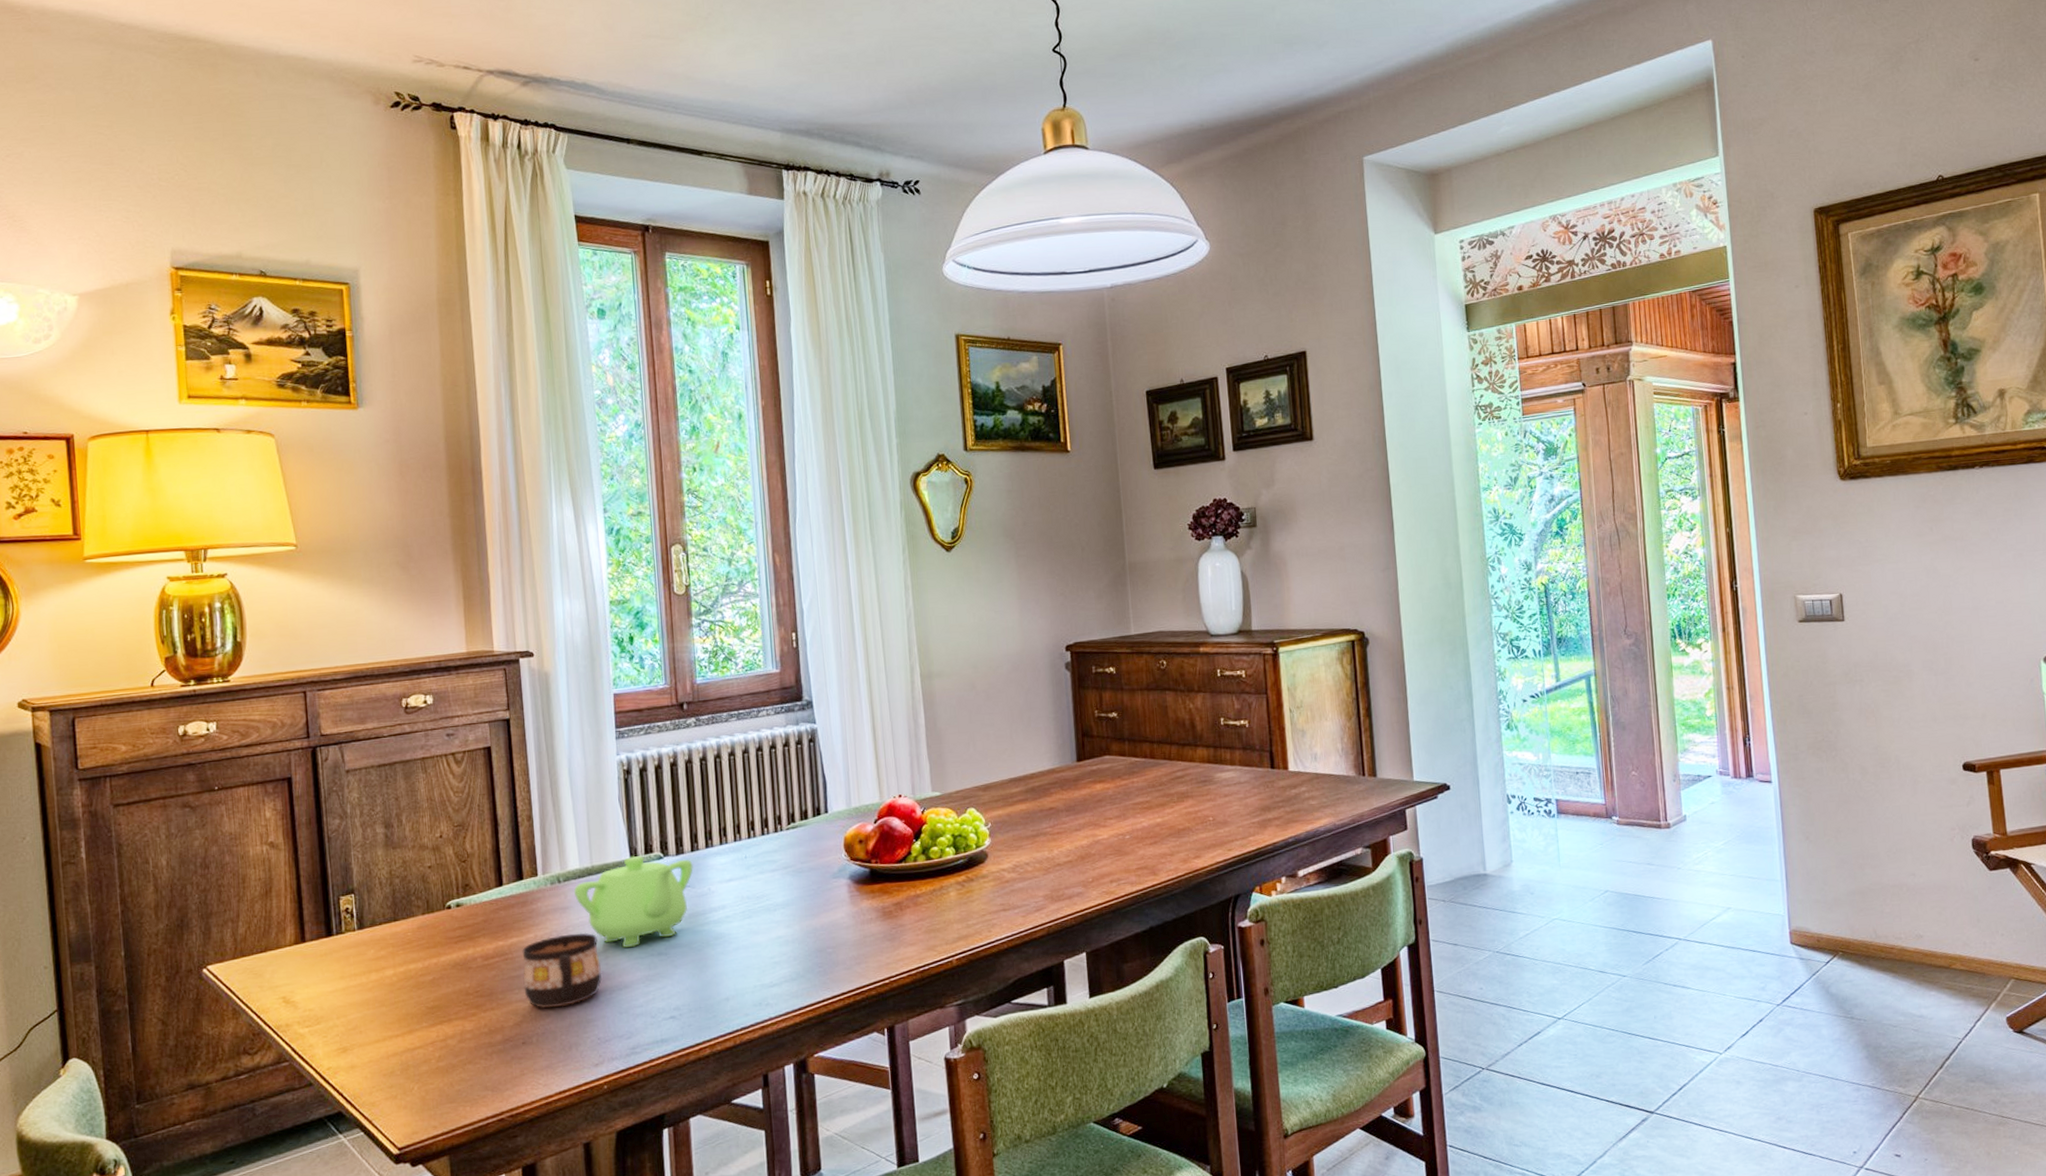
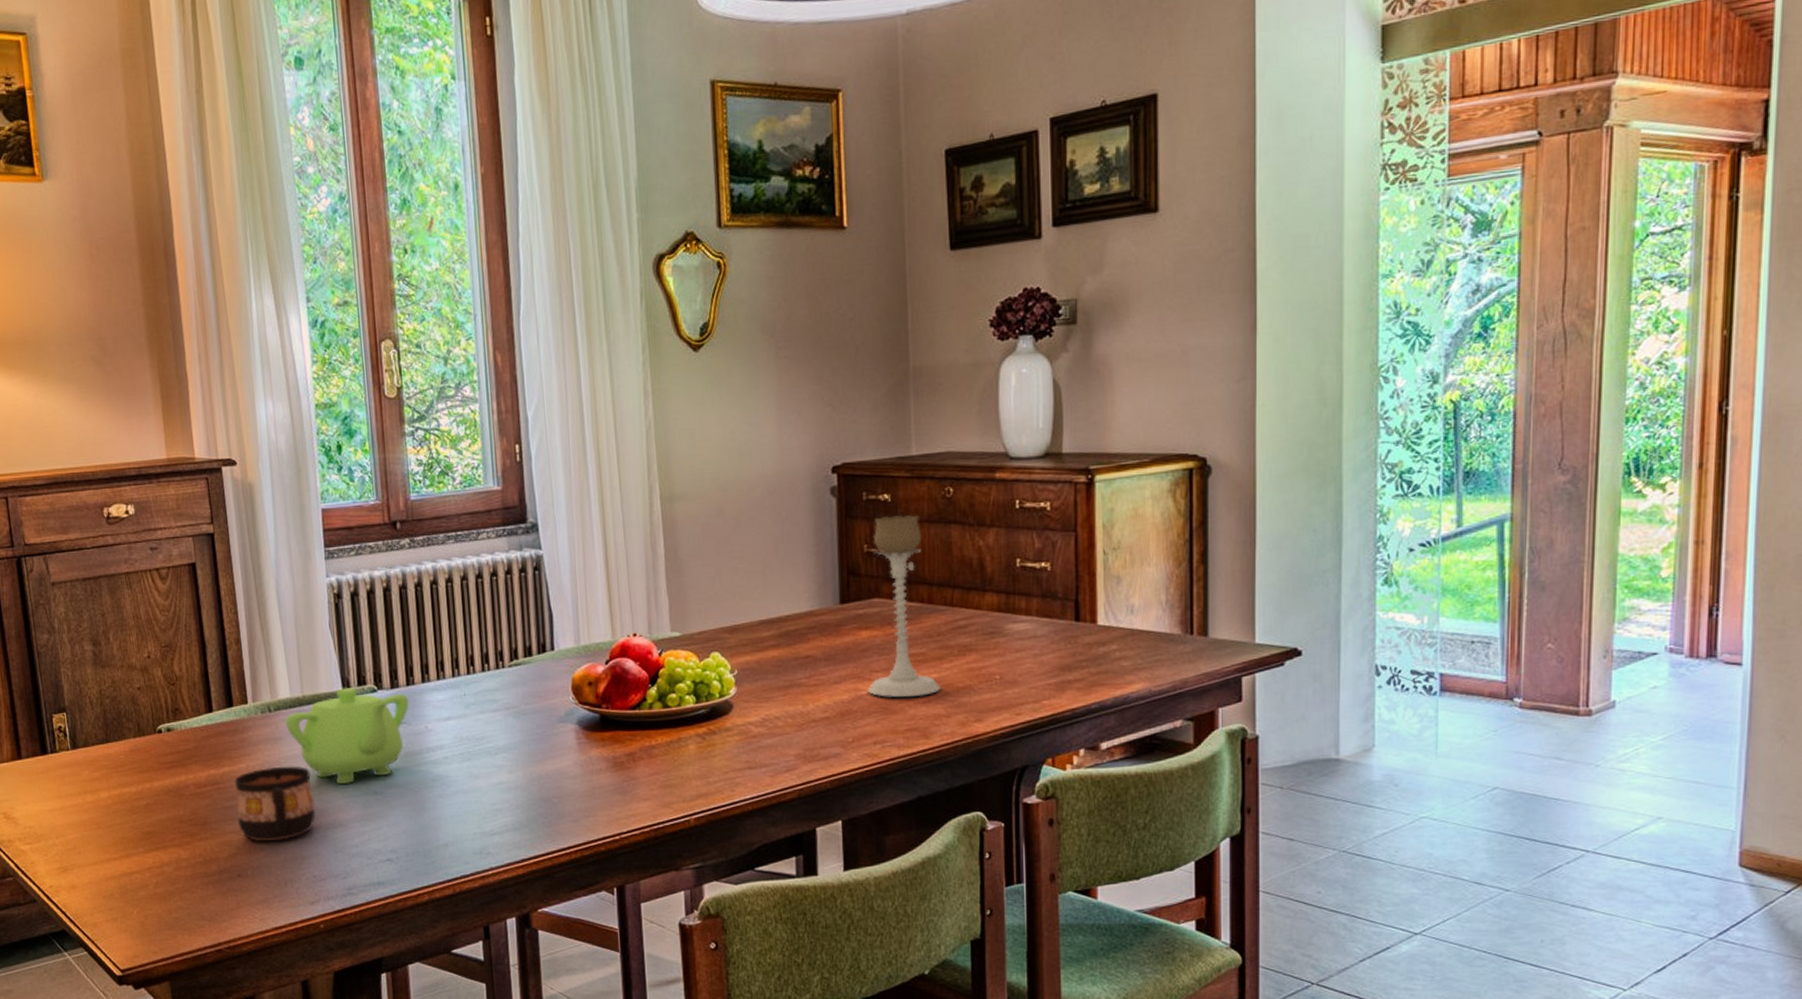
candle holder: none [1102,684,1164,841] -> present [868,514,940,697]

